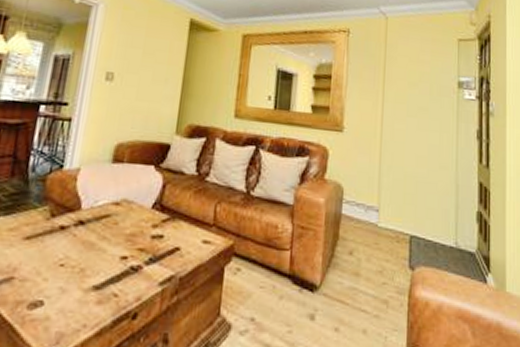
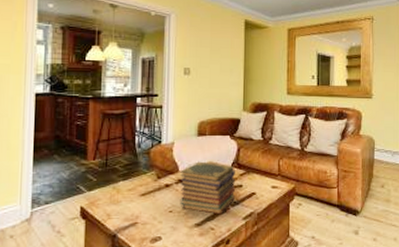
book stack: none [75,197,158,276] -> present [179,161,236,215]

